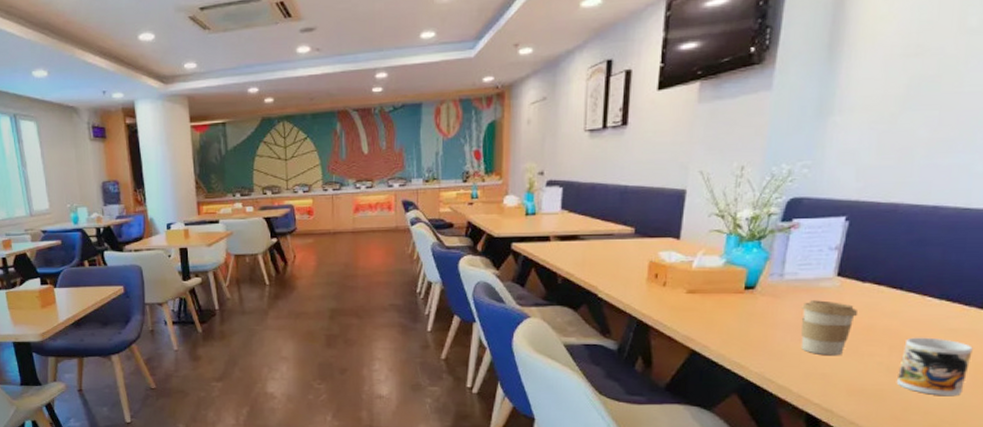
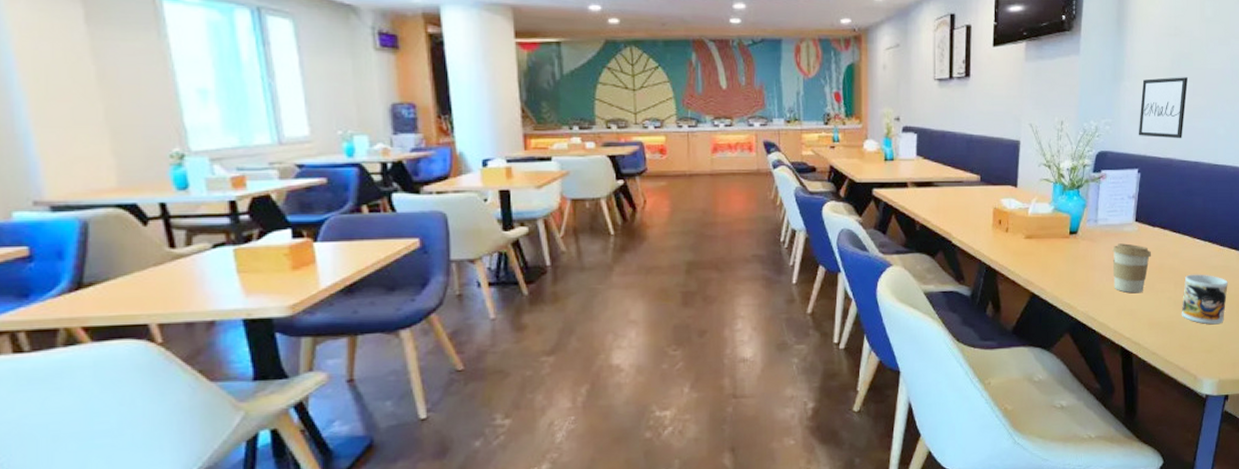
wall art: none [849,105,931,180] -> present [1138,77,1188,139]

